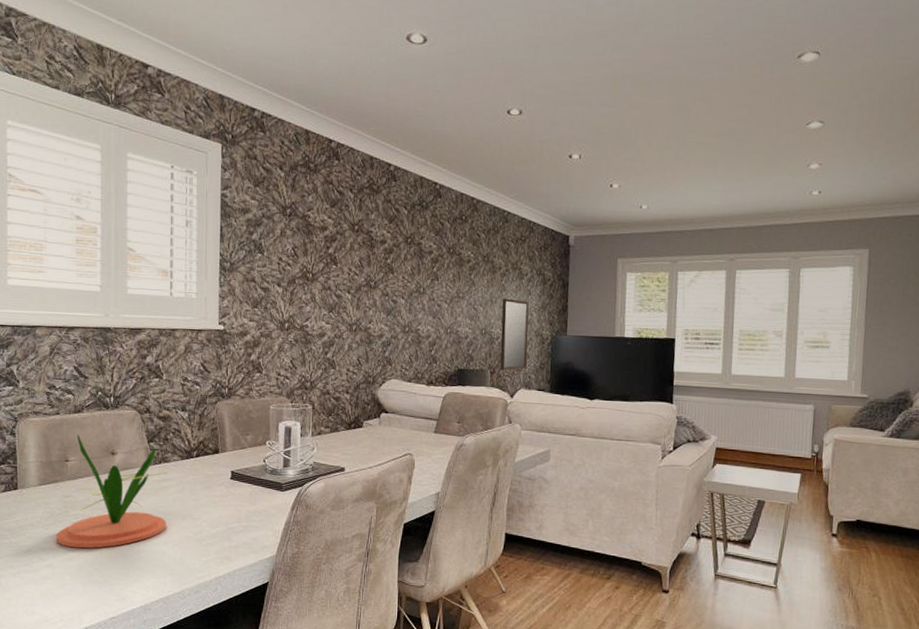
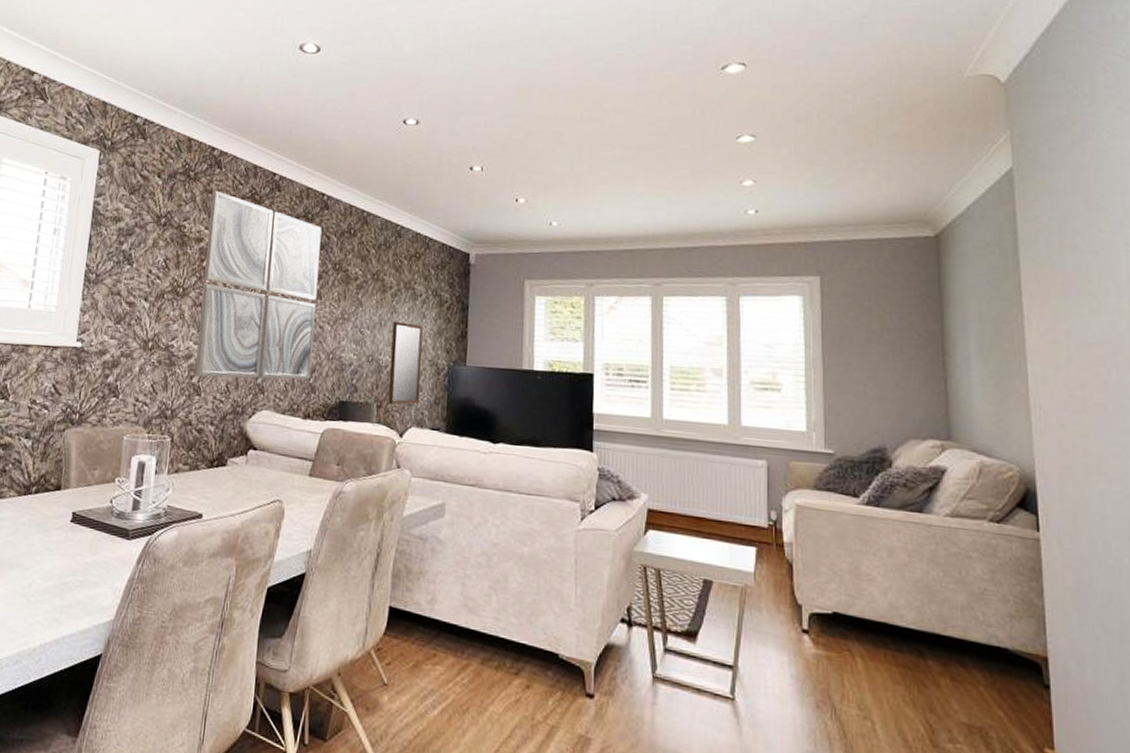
wall art: none [329,181,436,353] -> present [194,190,322,380]

